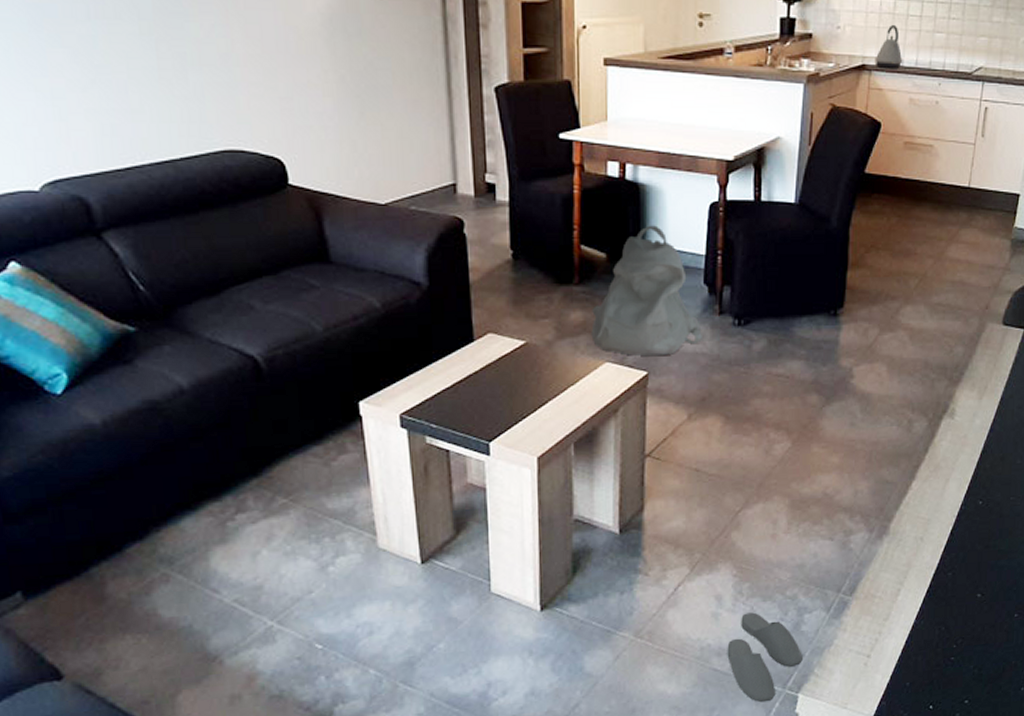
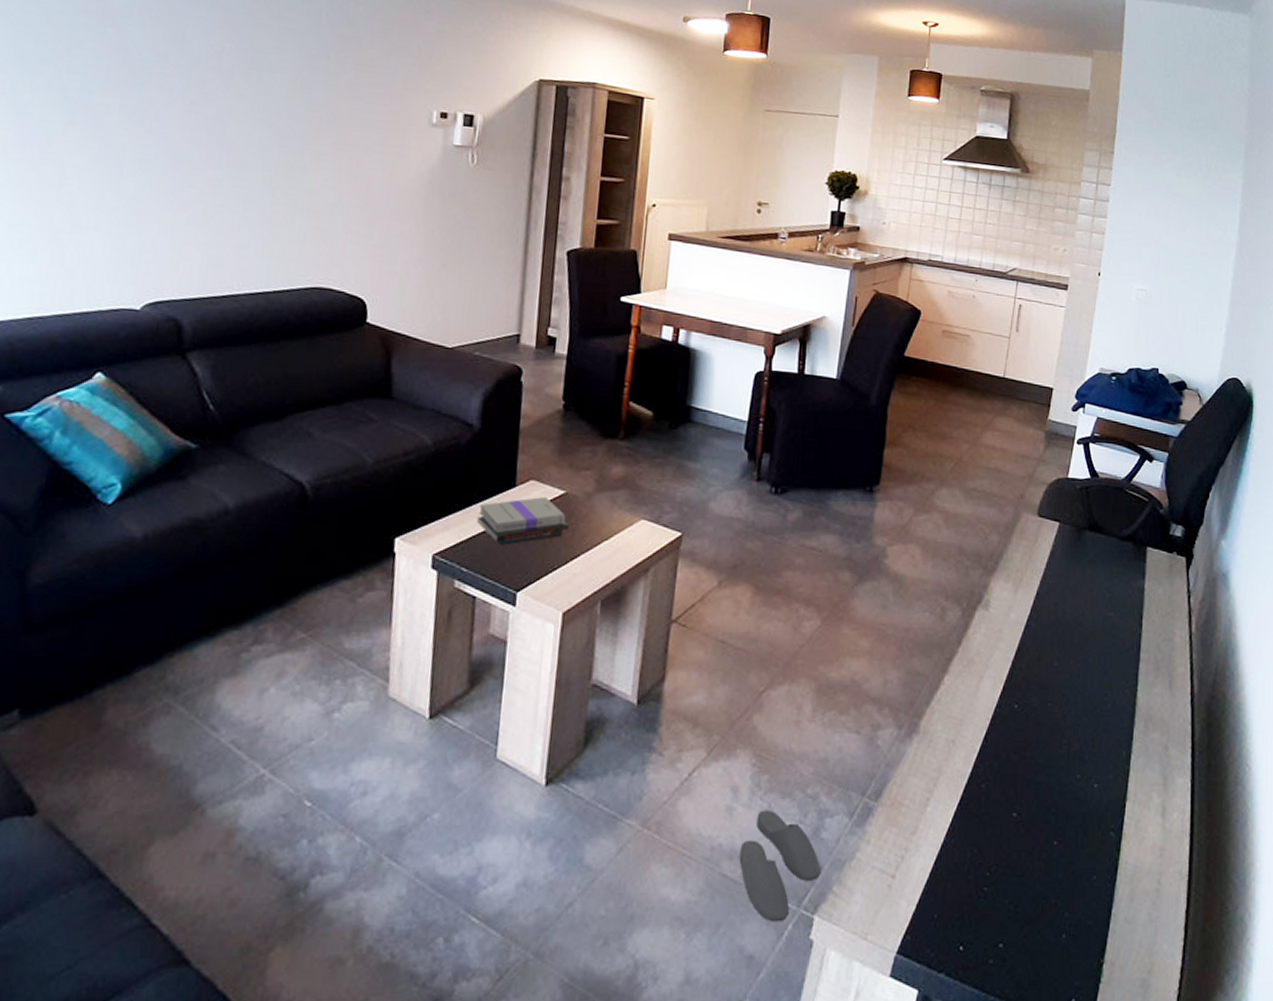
books: none [438,348,534,399] -> present [476,496,570,545]
backpack: present [591,225,702,357] -> none [630,388,739,518]
kettle: present [874,24,903,70] -> none [916,224,943,265]

